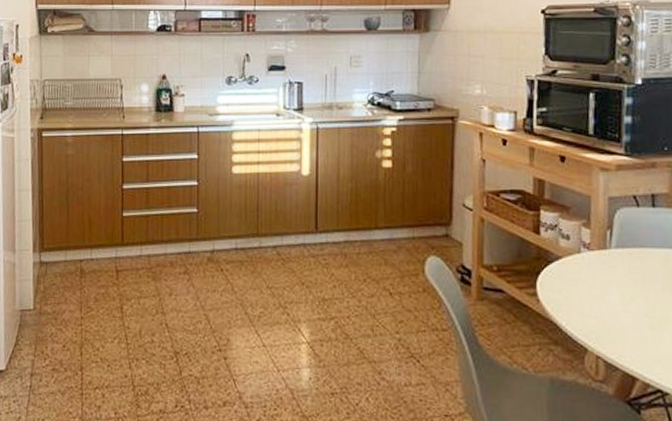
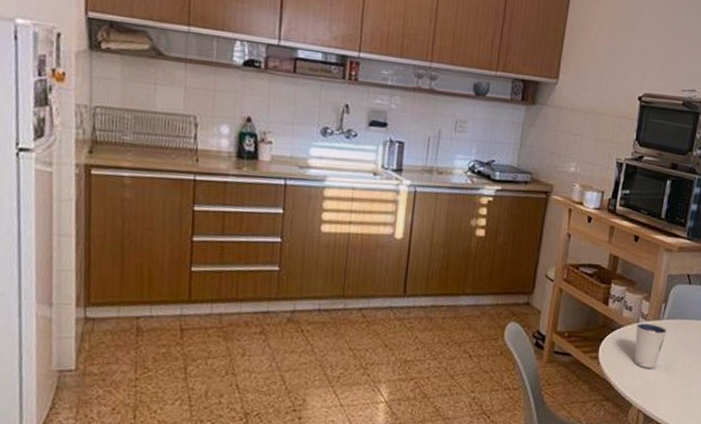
dixie cup: none [577,252,618,306] -> present [634,322,667,368]

